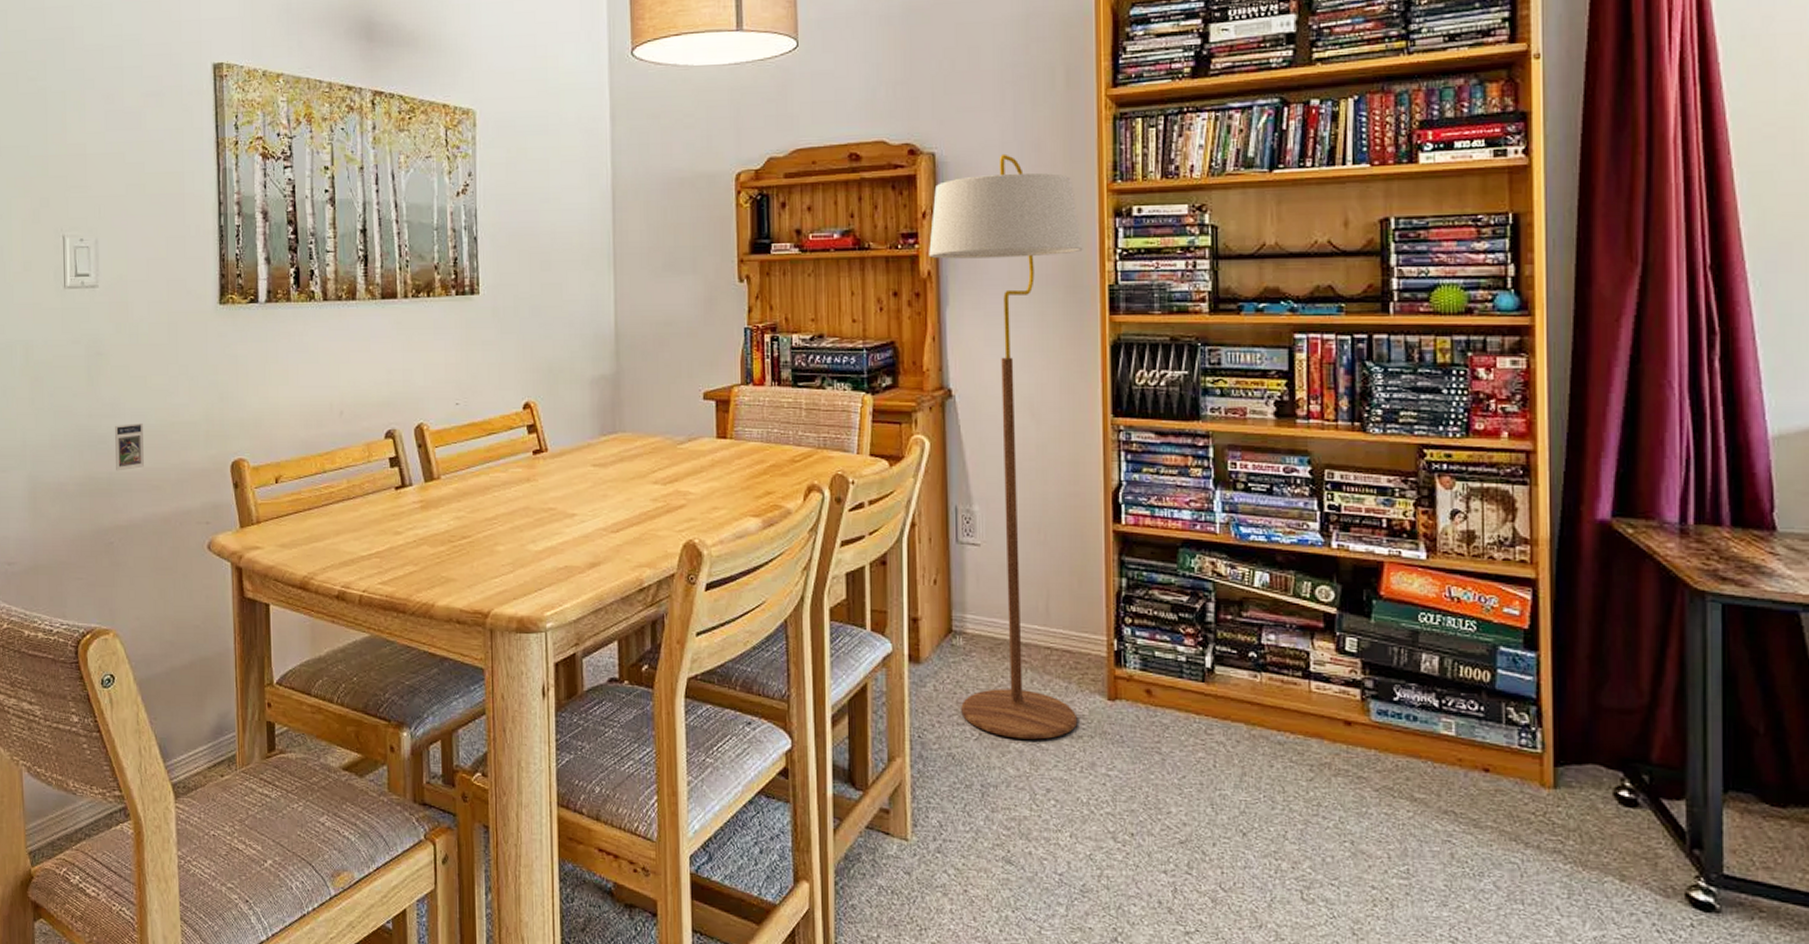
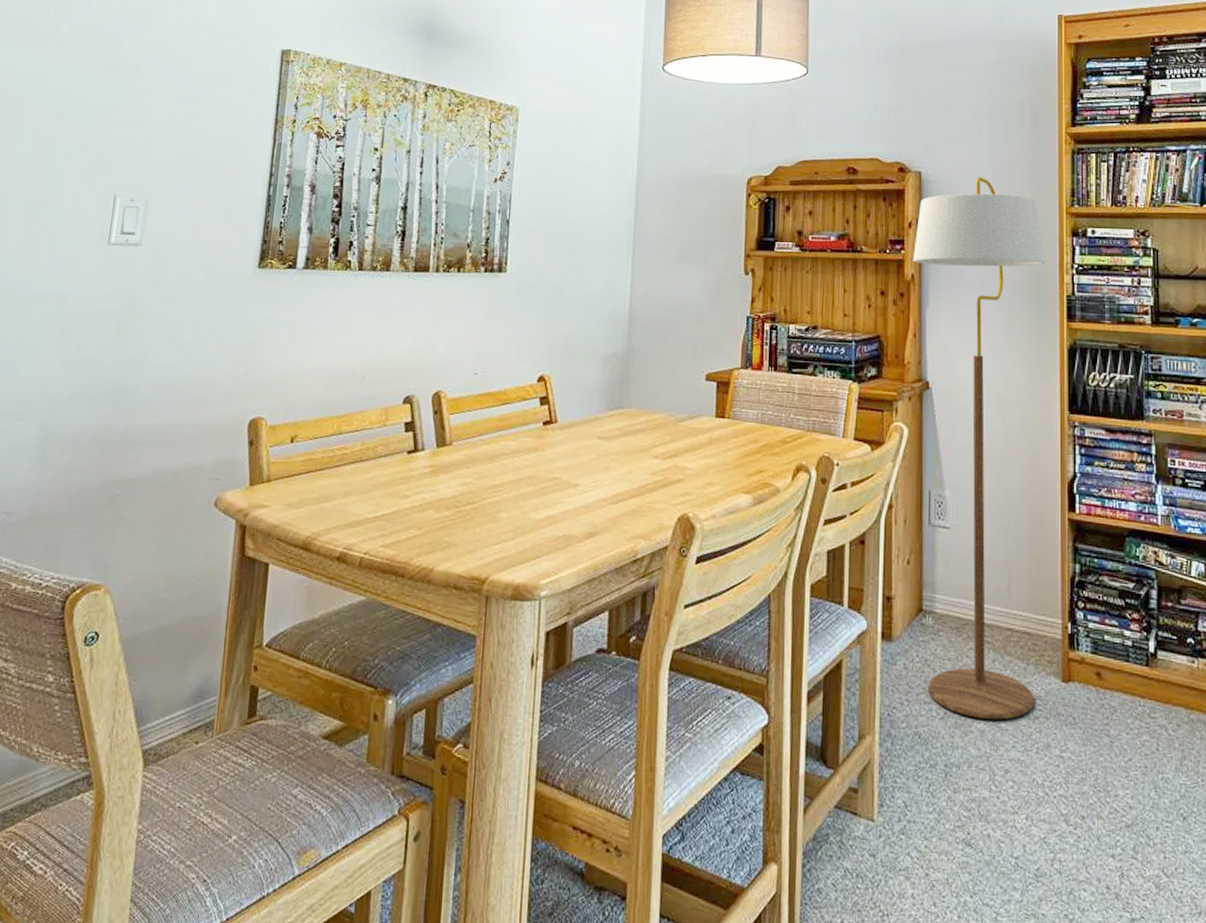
trading card: present [115,422,144,471] -> none [132,377,167,424]

